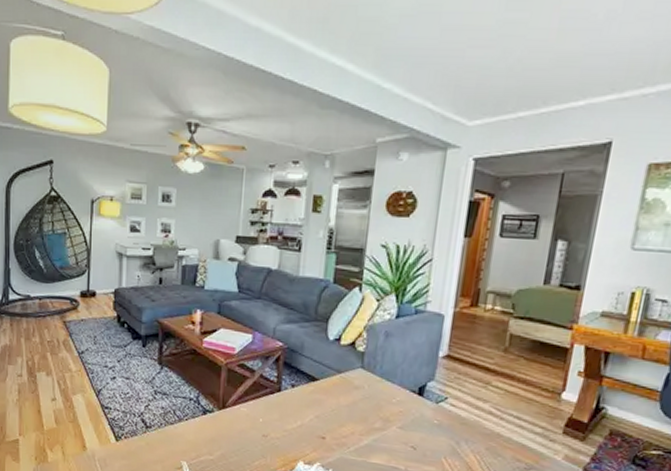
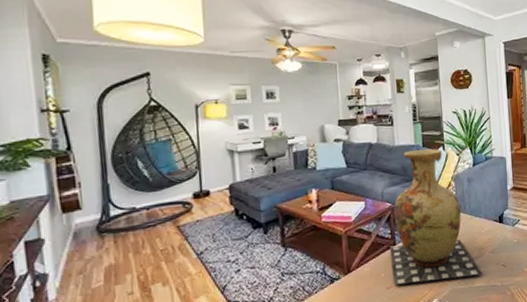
vase: none [271,284,384,451] -> present [390,148,483,285]

